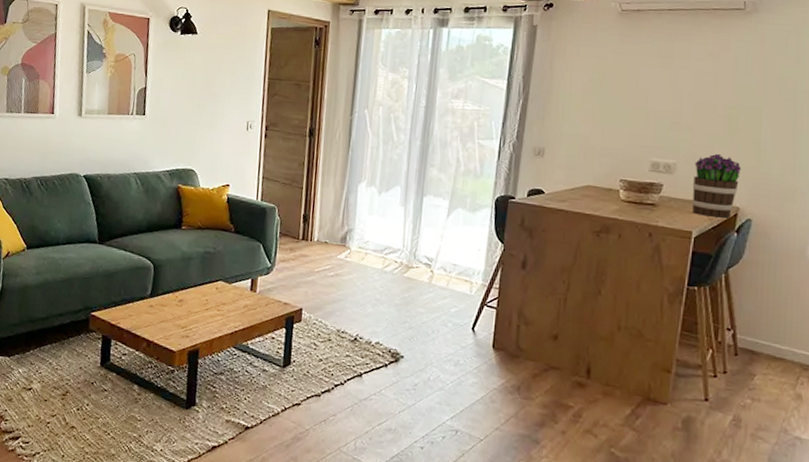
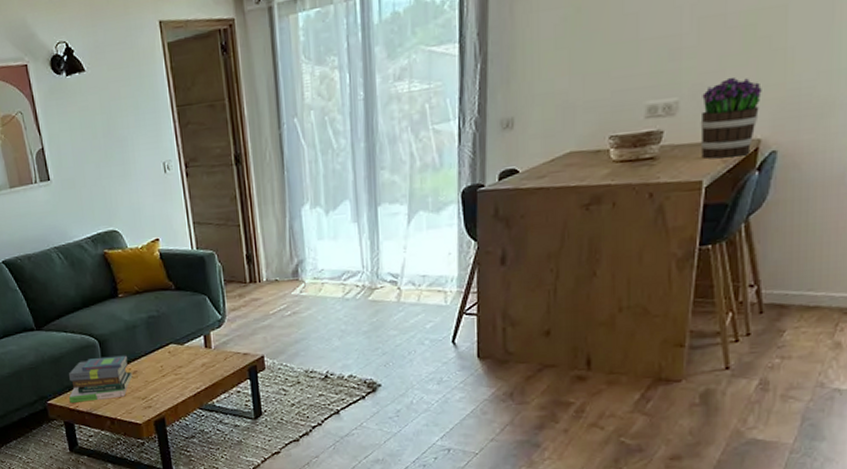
books: none [113,280,178,322] -> present [68,355,133,404]

